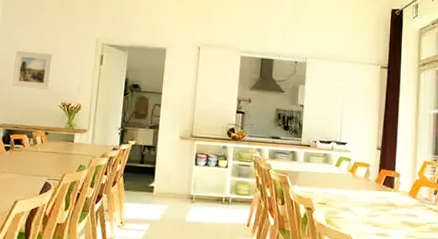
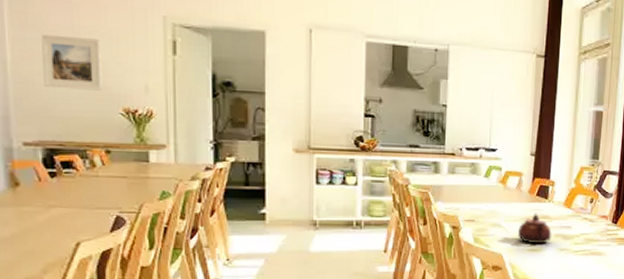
teapot: none [366,200,398,230] -> present [518,213,552,244]

